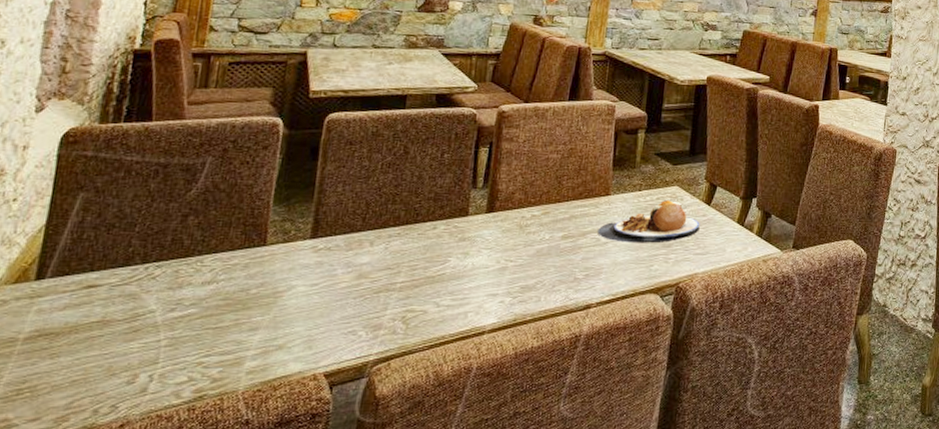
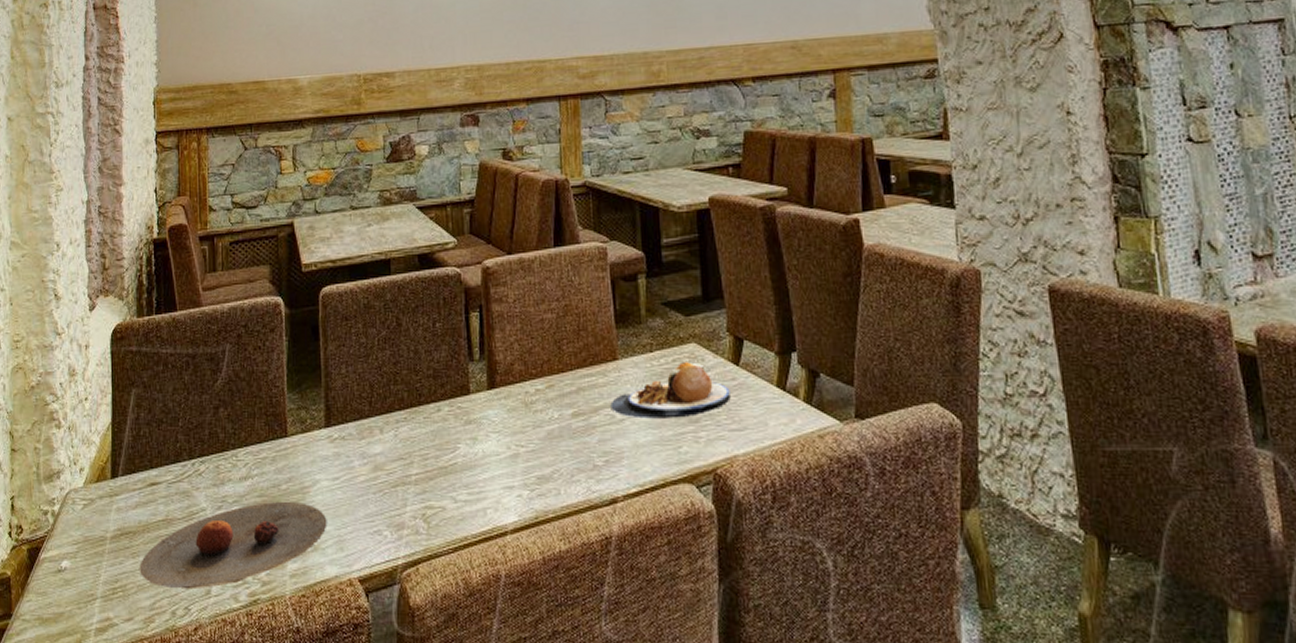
plate: none [57,304,298,388] -> present [140,501,327,590]

